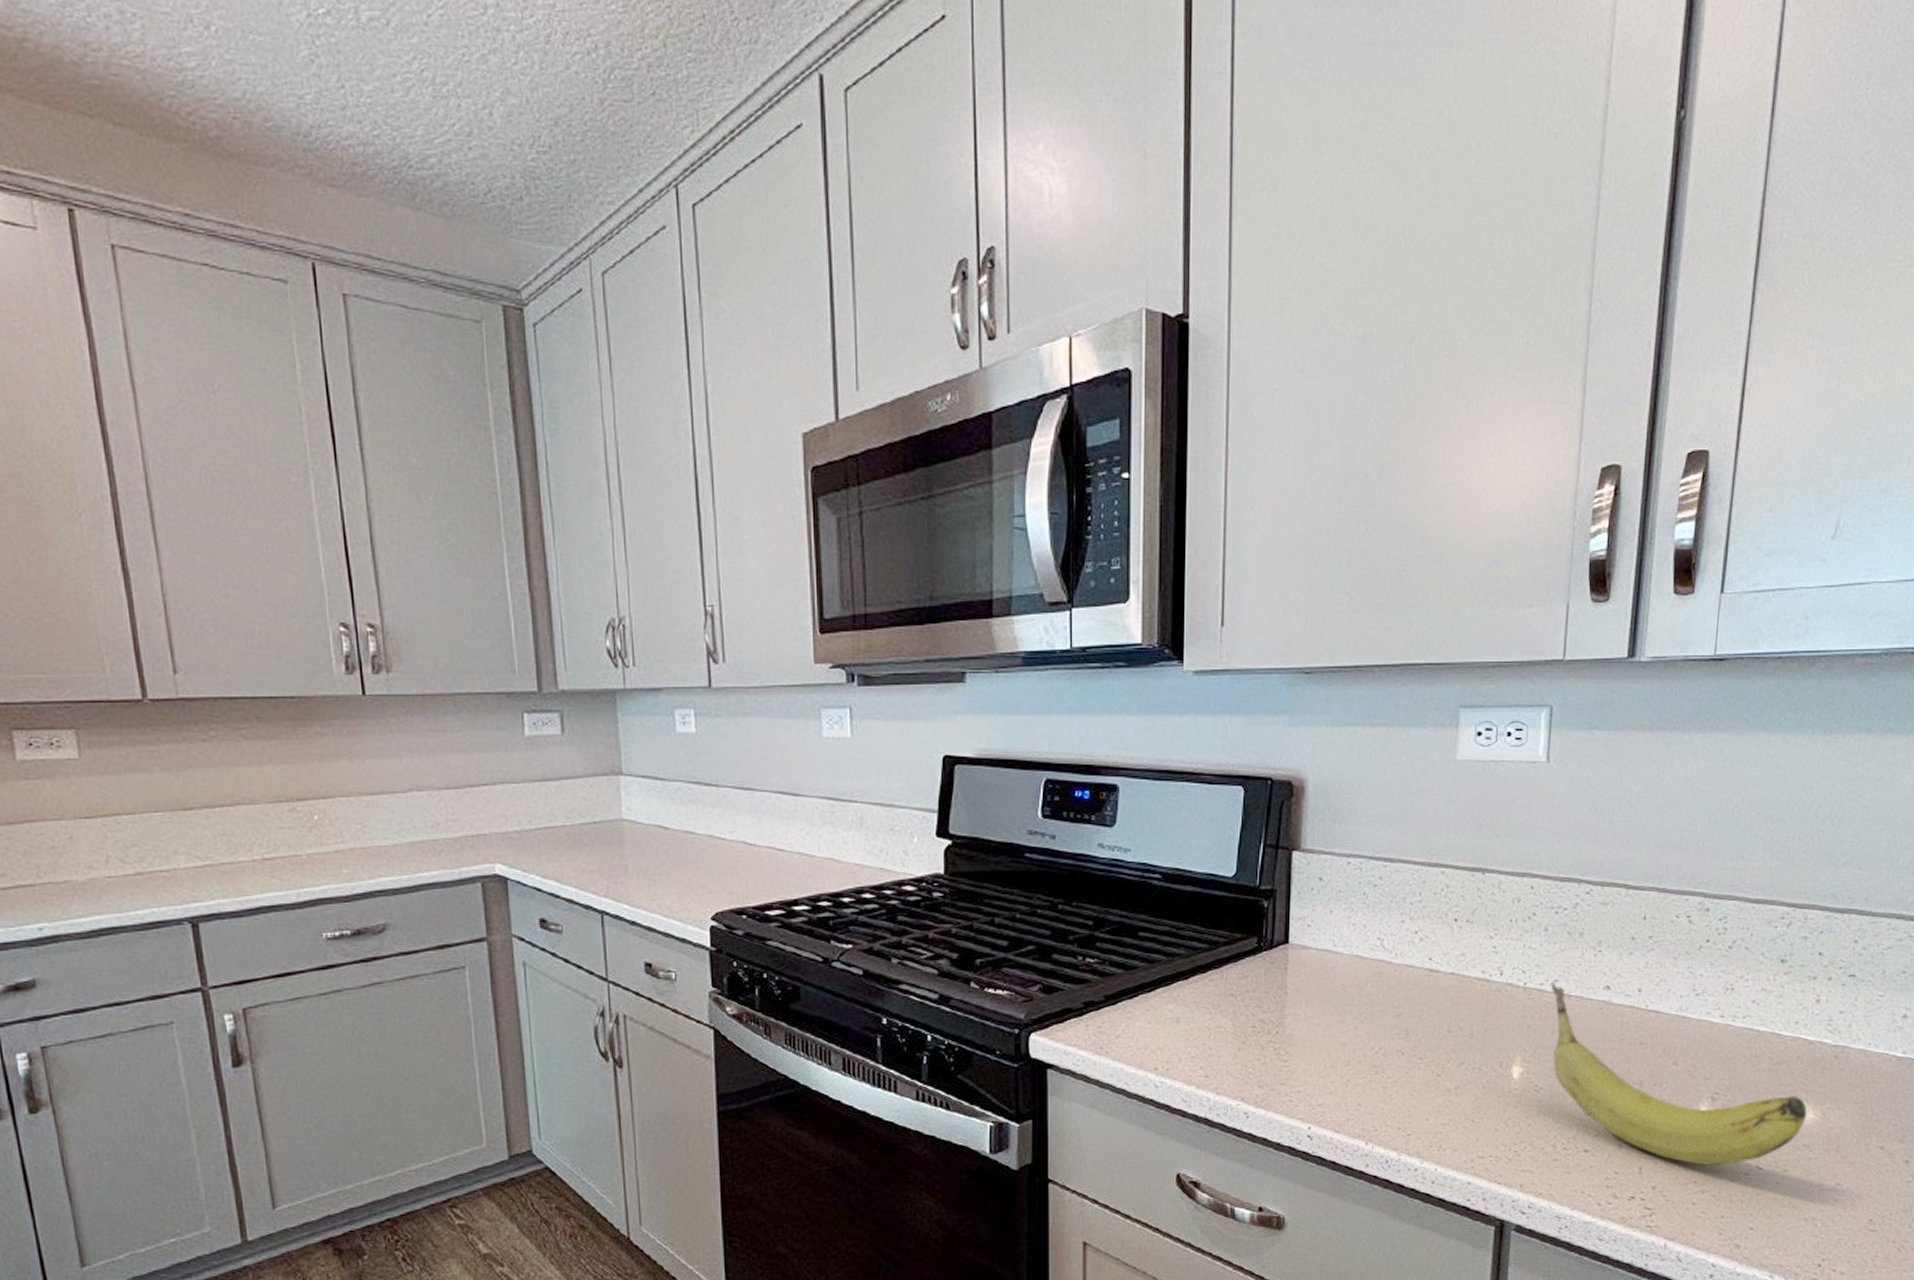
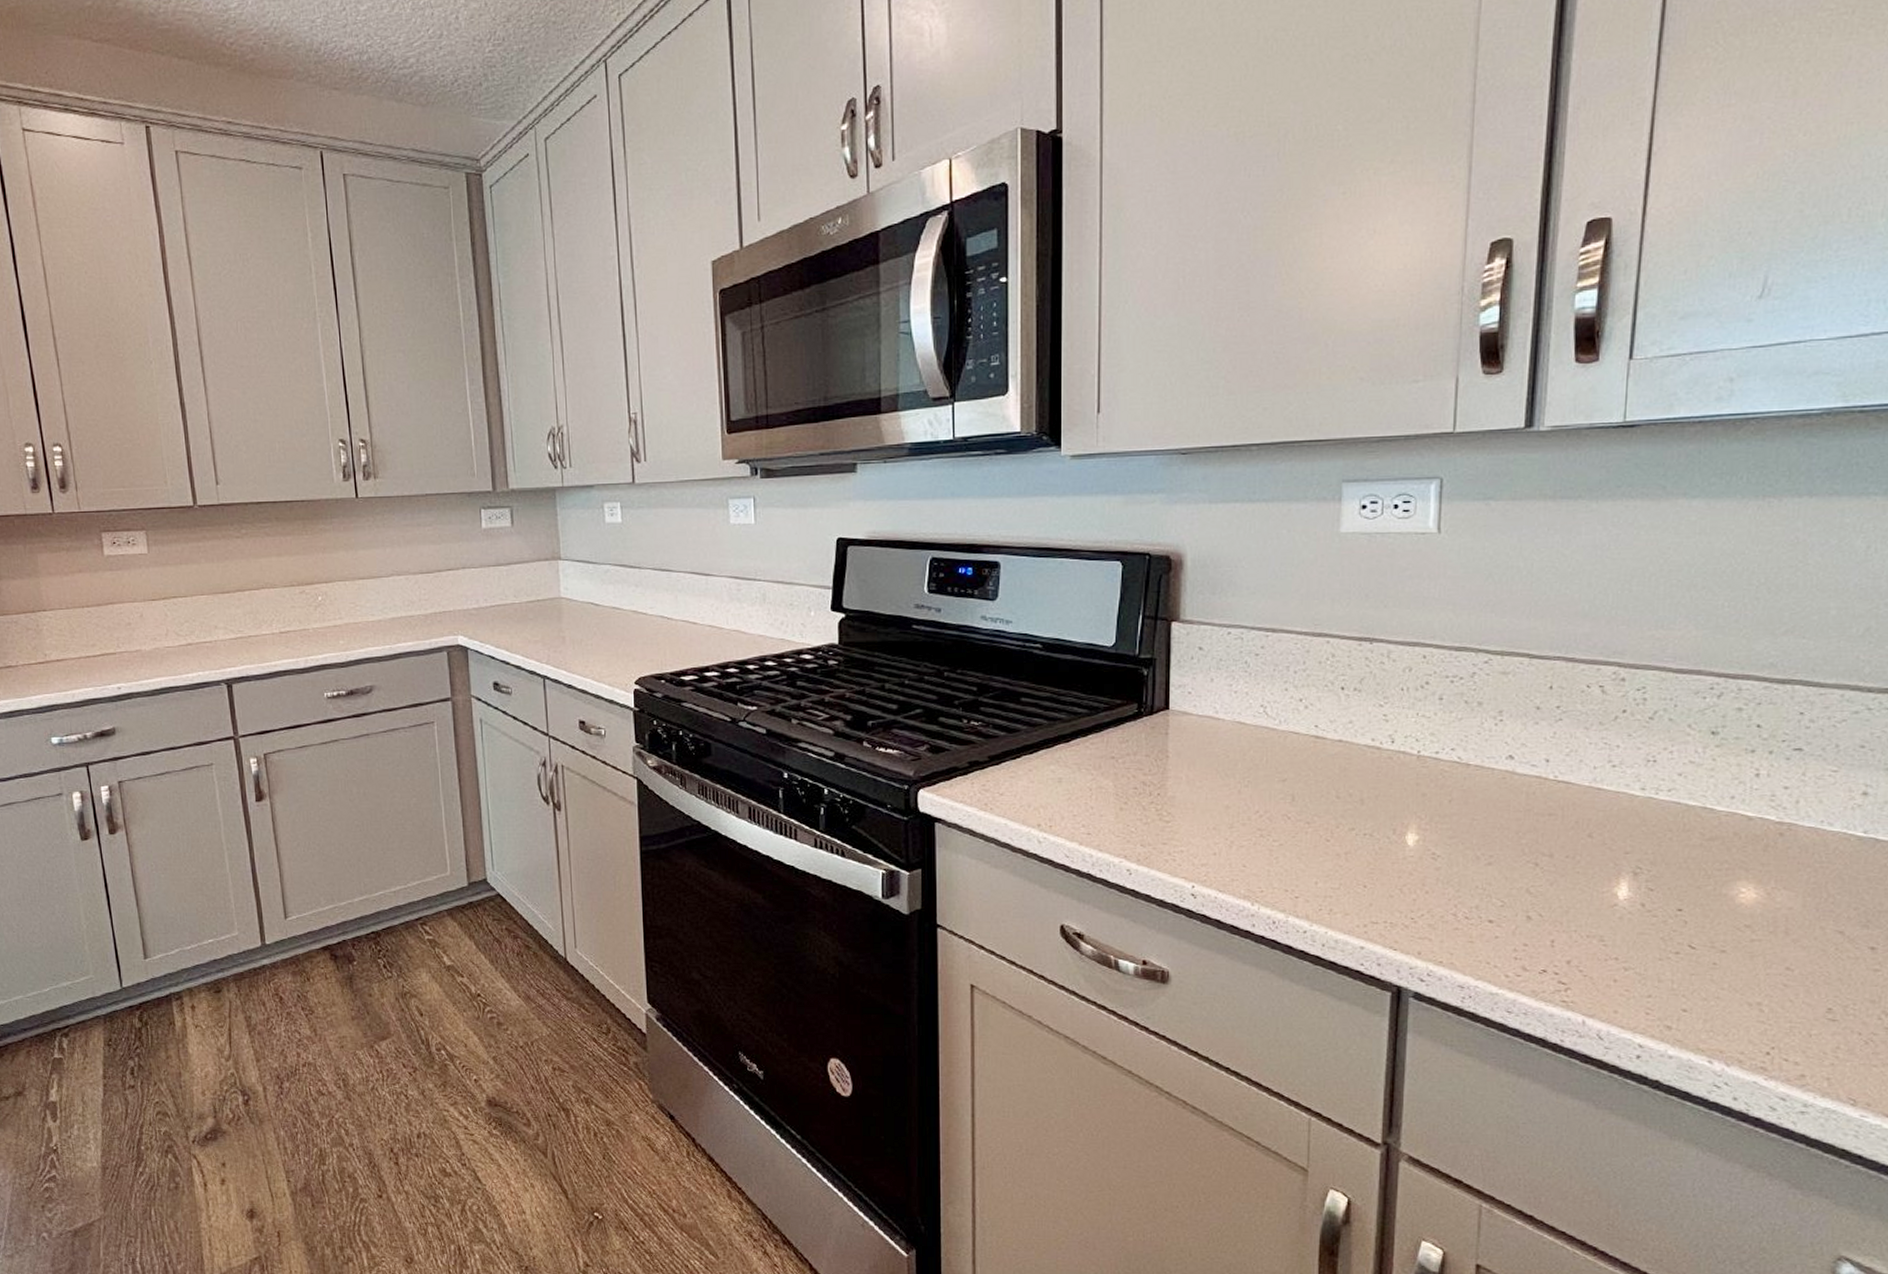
fruit: present [1550,981,1808,1166] -> none [1447,750,1748,943]

